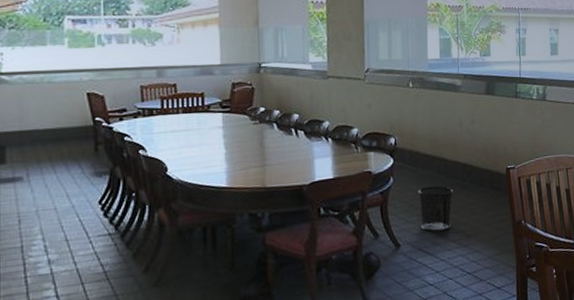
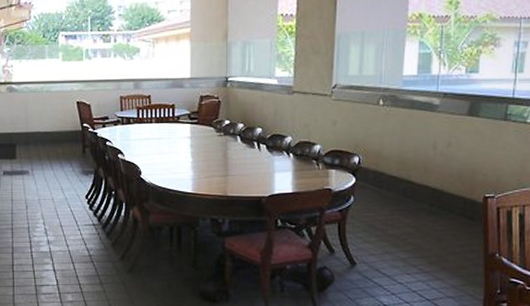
waste bin: present [417,186,453,232] -> none [379,209,419,255]

